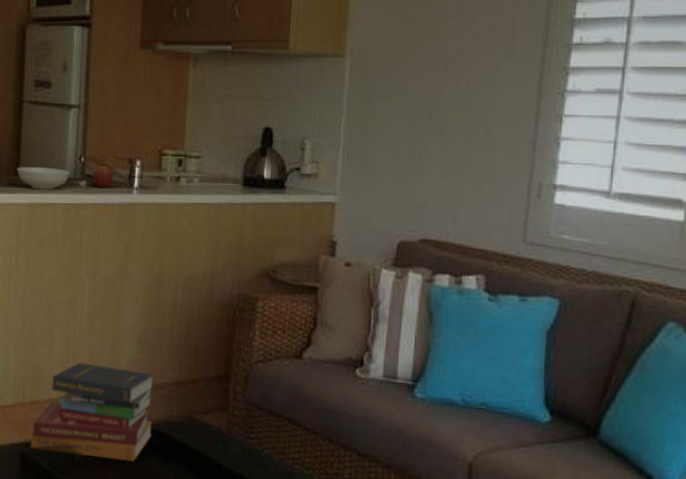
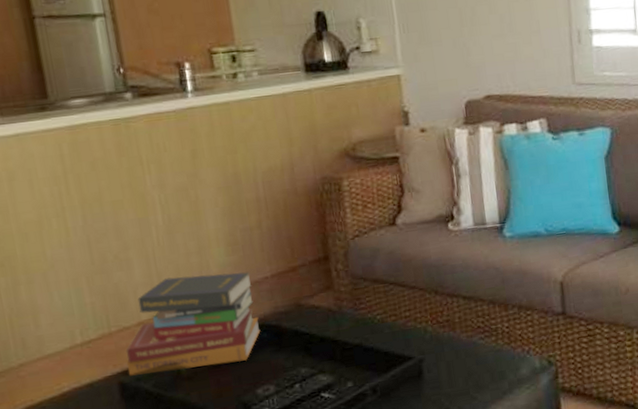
bowl: present [16,166,71,190] -> none [43,84,111,110]
fruit: present [92,164,114,188] -> none [137,72,163,97]

